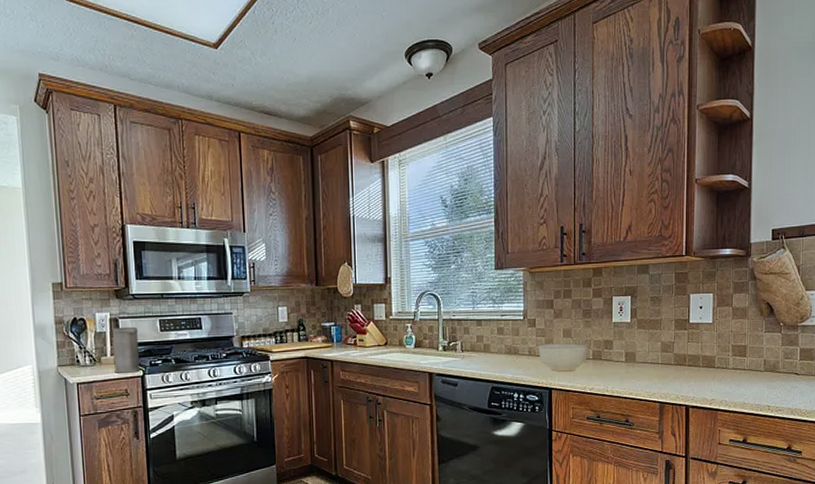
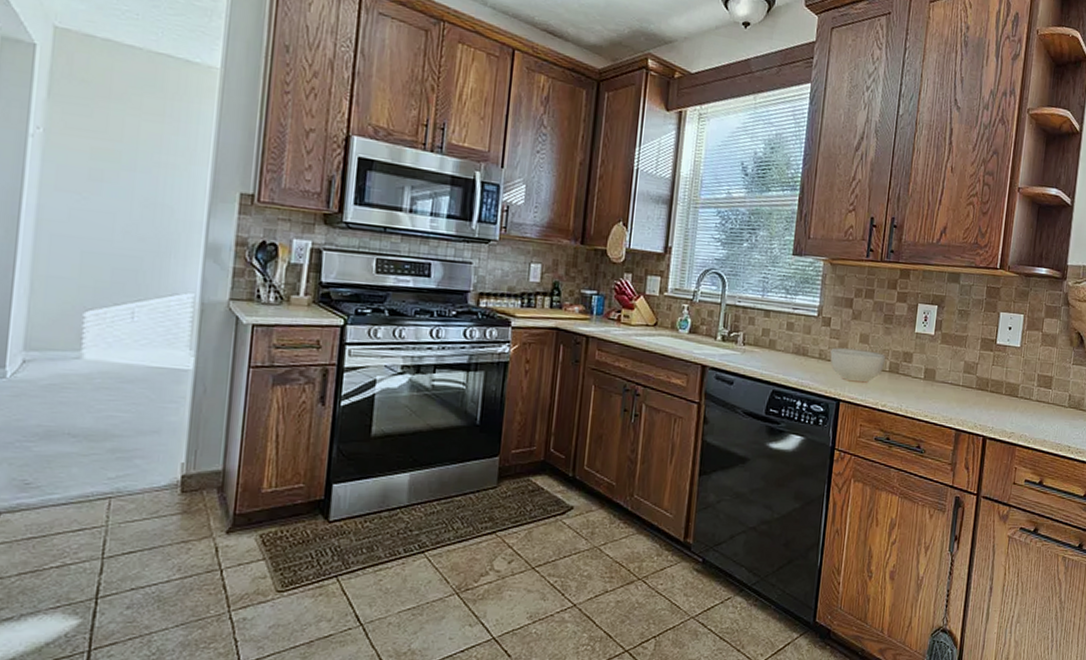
canister: present [112,326,140,374] -> none [306,260,347,321]

